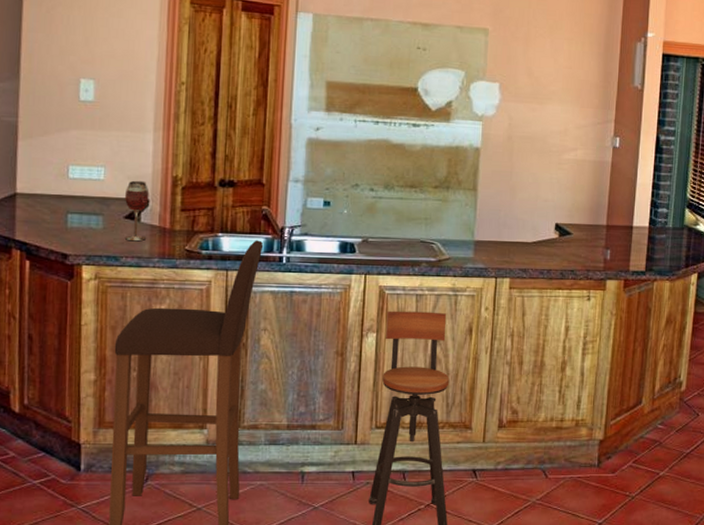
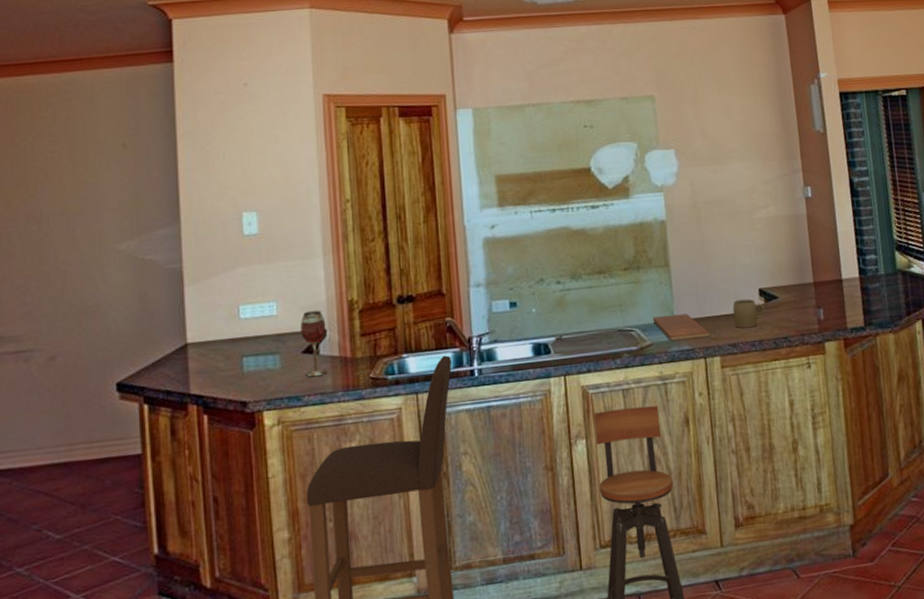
chopping board: none [453,234,505,259] -> present [652,313,711,341]
mug: none [528,230,558,257] -> present [732,299,765,329]

